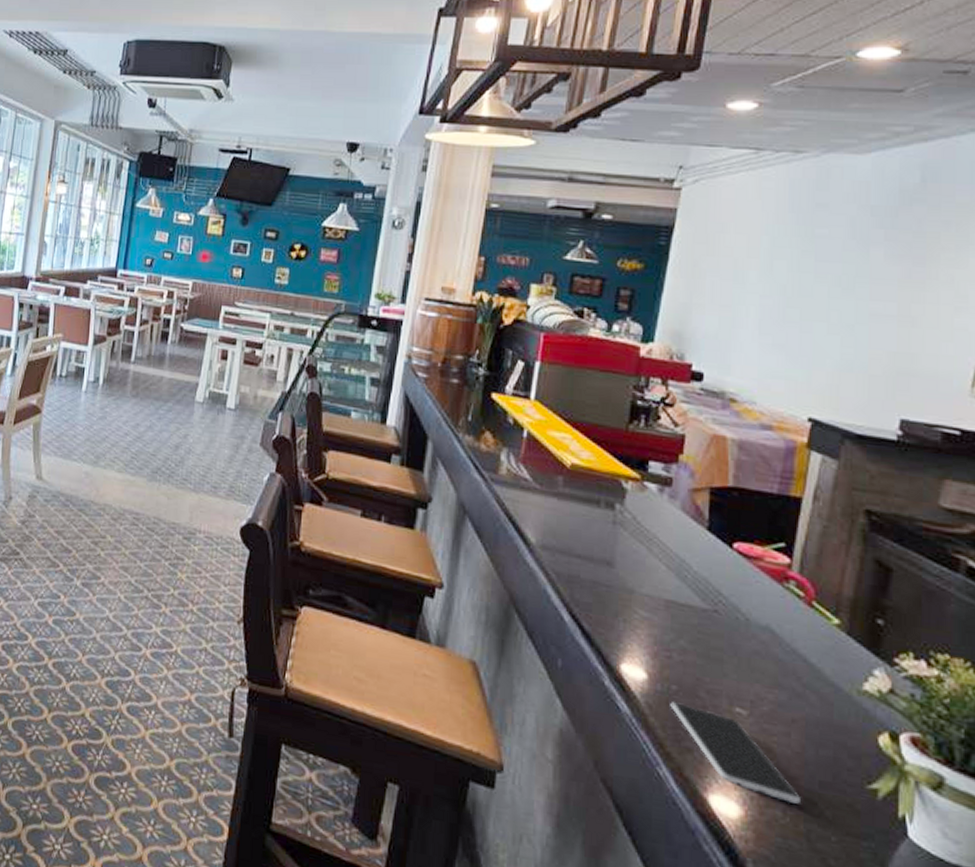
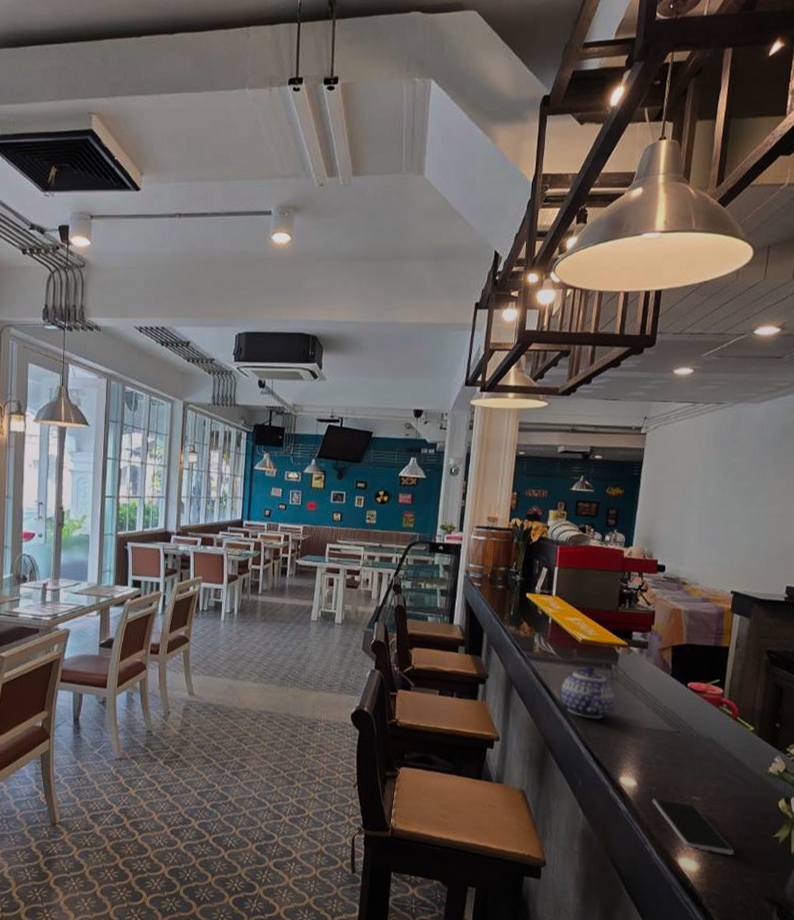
teapot: none [535,501,619,577] -> present [560,666,615,719]

